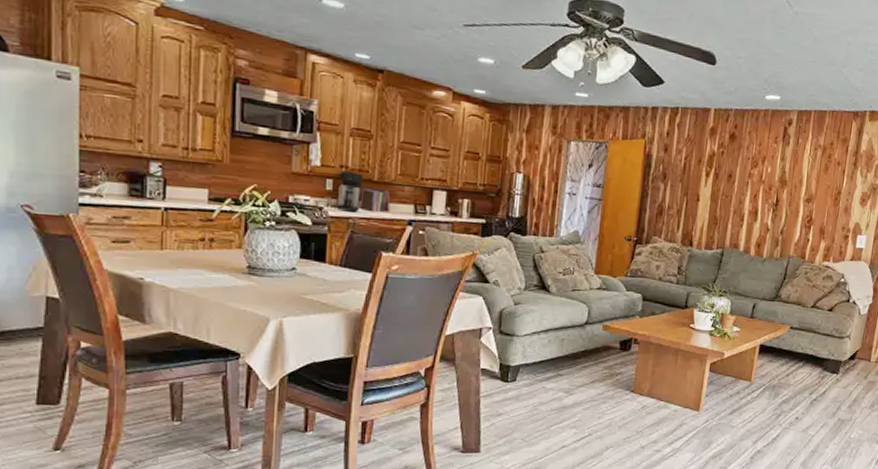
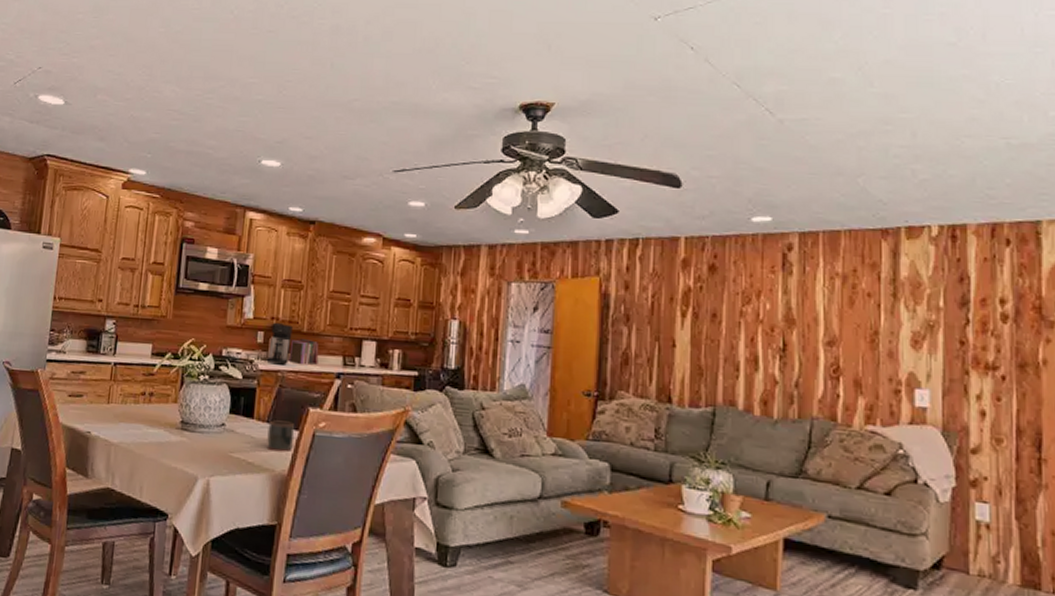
mug: none [340,264,367,293] -> present [266,420,294,453]

